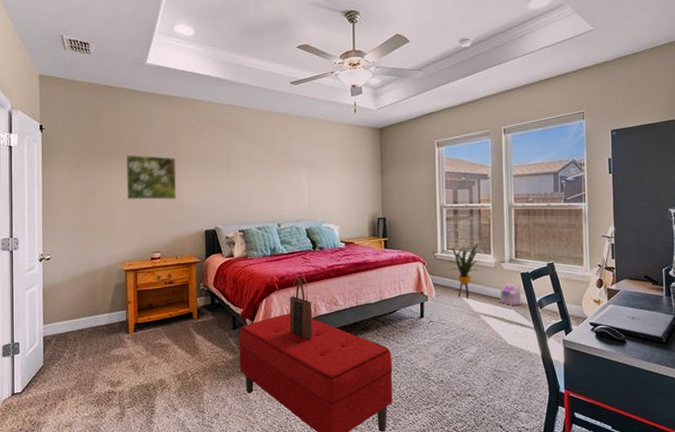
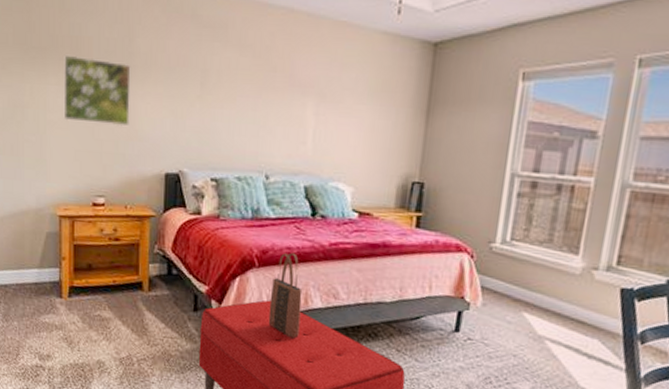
house plant: present [447,241,481,298] -> none [507,233,566,314]
plush toy: present [499,283,522,305] -> none [578,300,616,335]

